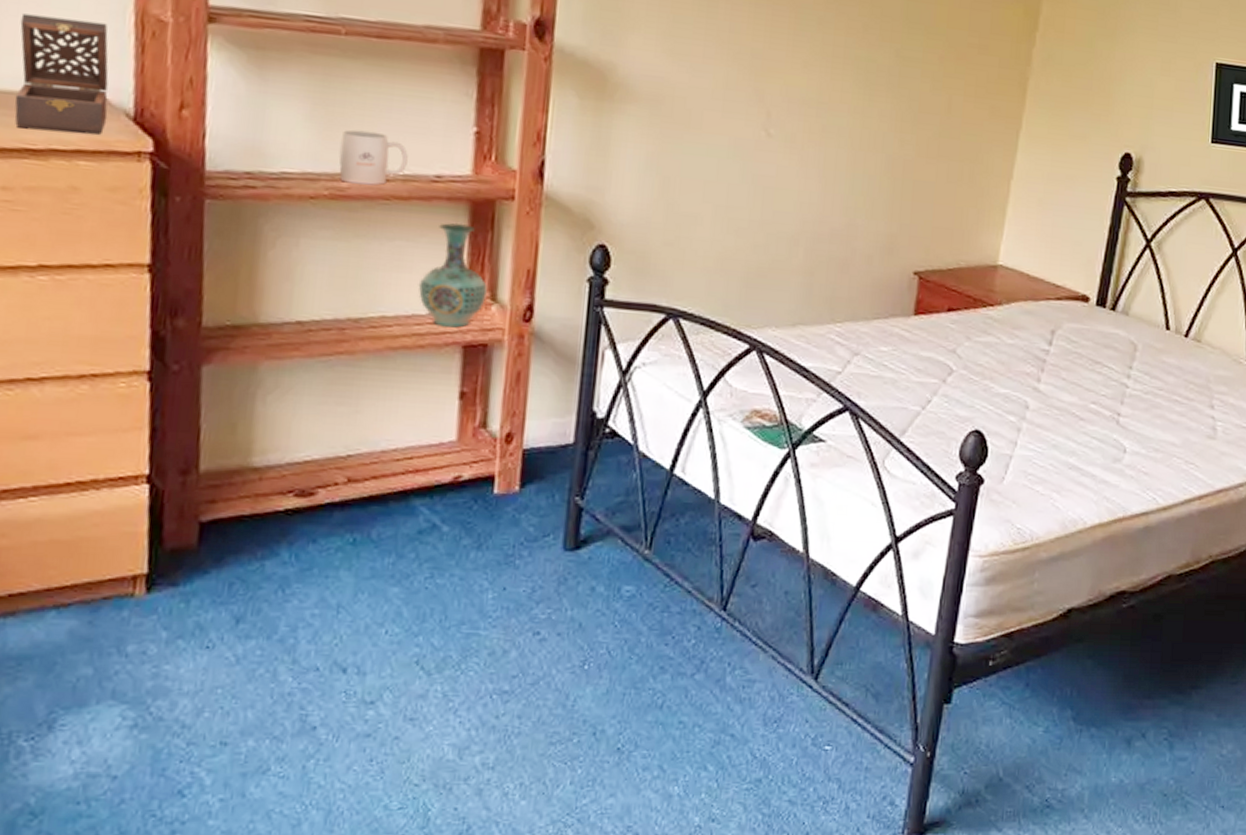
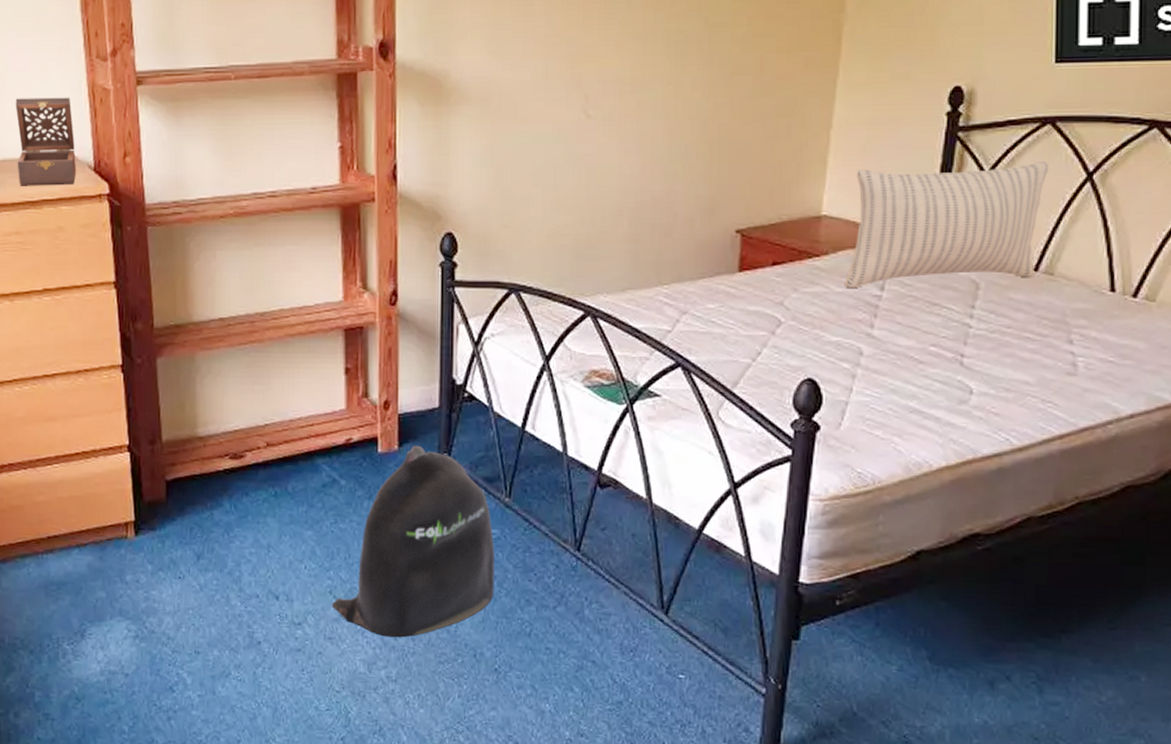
mug: present [339,129,408,186] -> none [238,157,289,203]
backpack: none [417,486,628,716] -> present [331,445,495,638]
vase: present [418,222,487,328] -> none [306,225,359,314]
pillow: none [1015,223,1201,342] -> present [844,162,1048,288]

